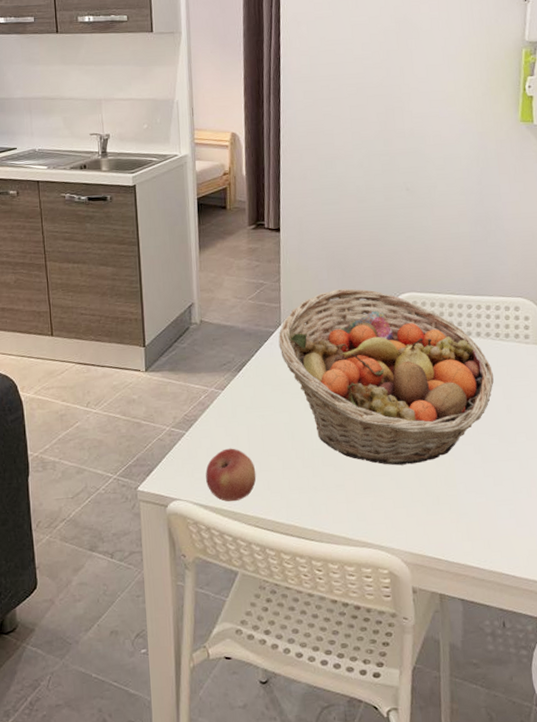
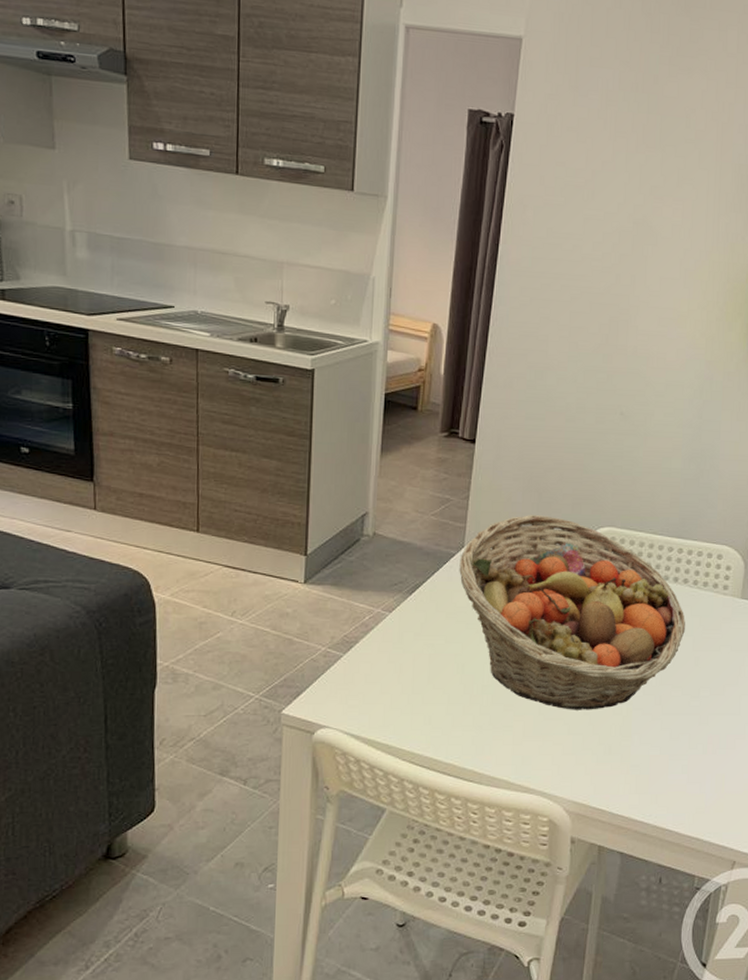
apple: present [205,448,256,502] -> none [361,676,418,733]

